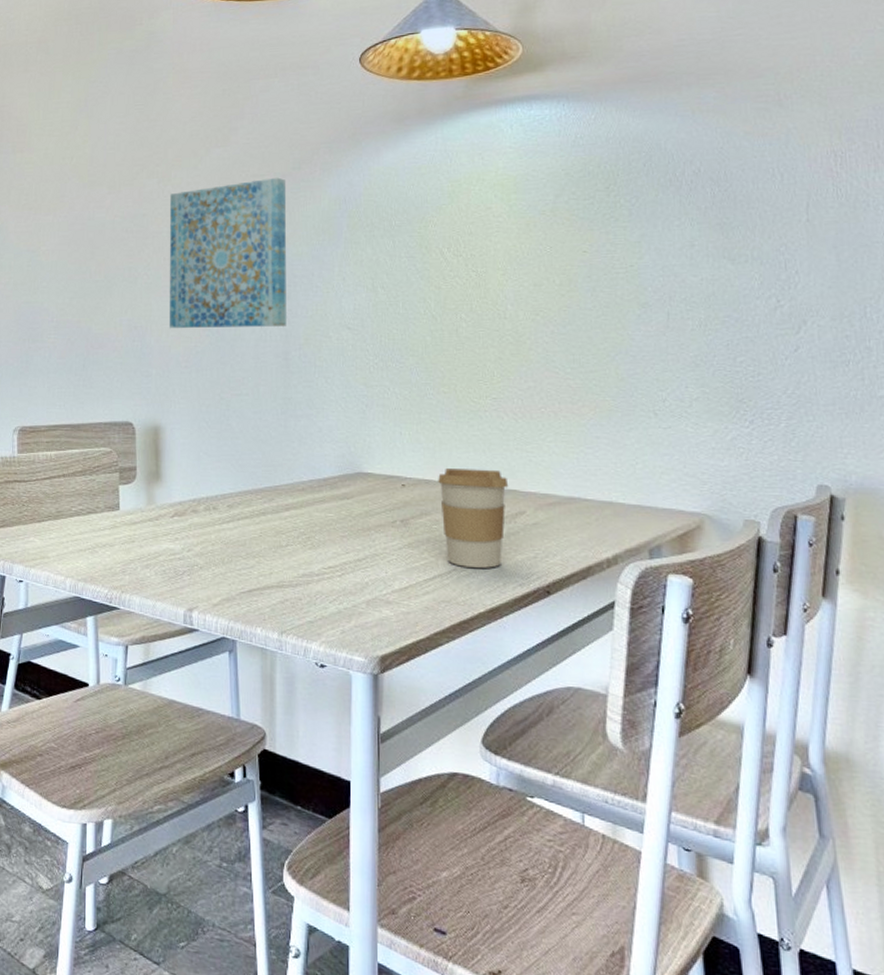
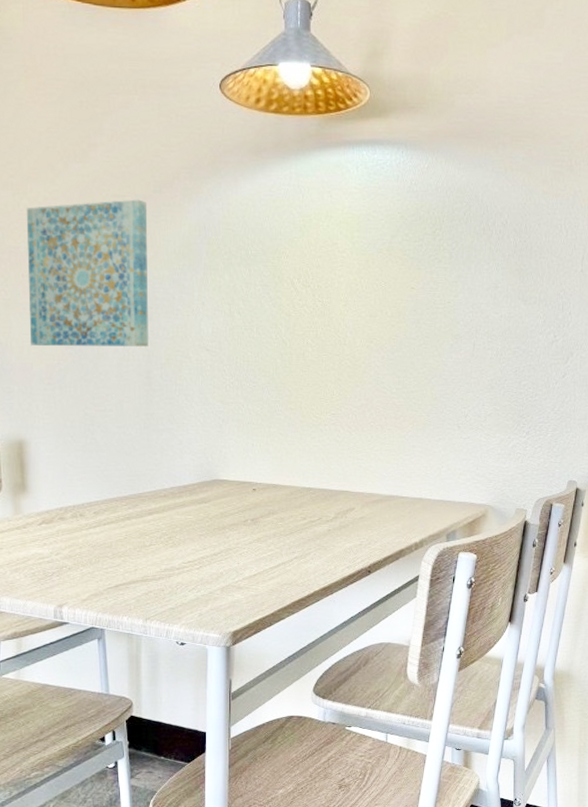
coffee cup: present [438,468,509,568] -> none [284,474,342,555]

